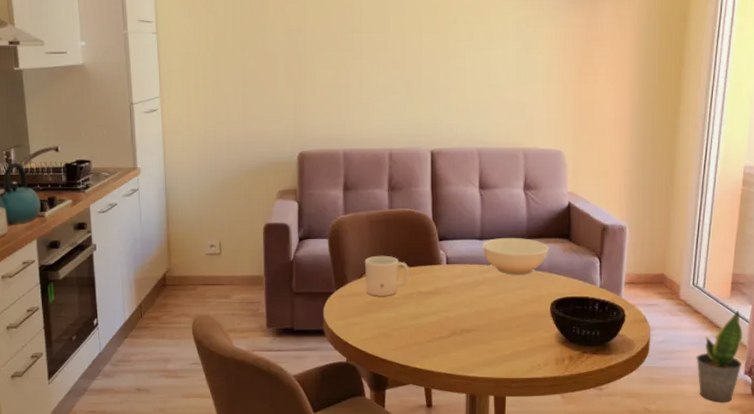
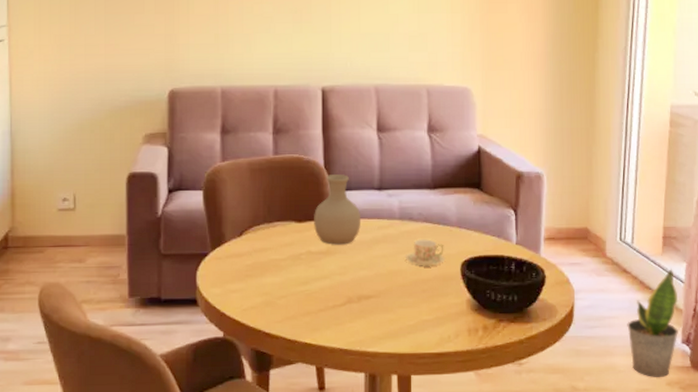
mug: present [364,255,410,297] -> none [245,209,298,259]
vase: none [423,226,465,286] -> present [314,174,362,245]
bowl: present [483,237,549,275] -> none [382,187,458,231]
teacup: none [503,282,537,305] -> present [406,239,445,266]

